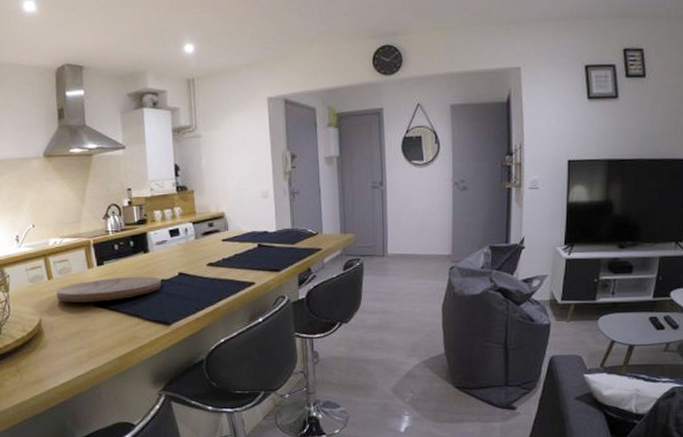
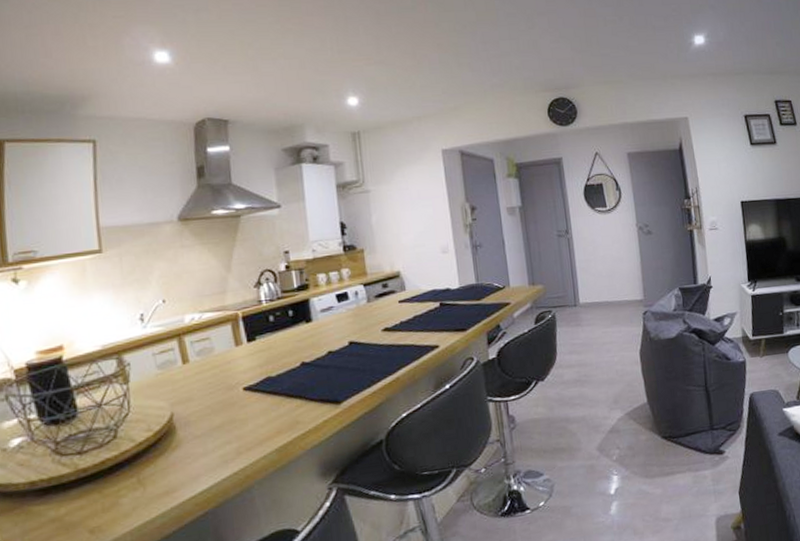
cutting board: present [56,277,162,303] -> none [194,349,329,390]

